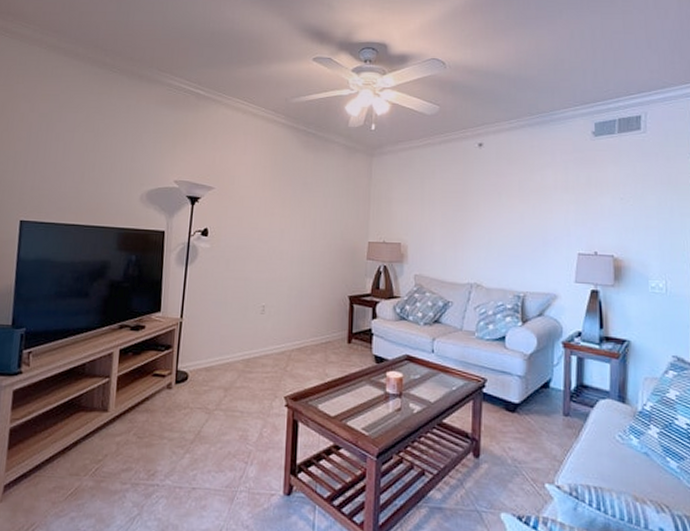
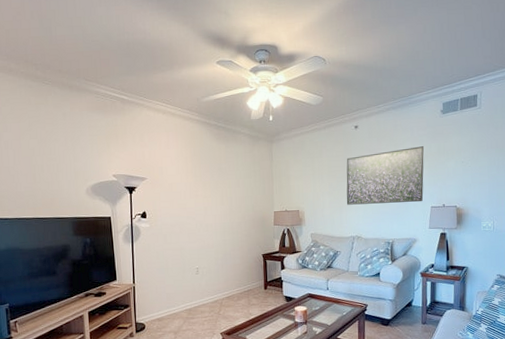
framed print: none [463,174,570,247] -> present [346,146,425,205]

